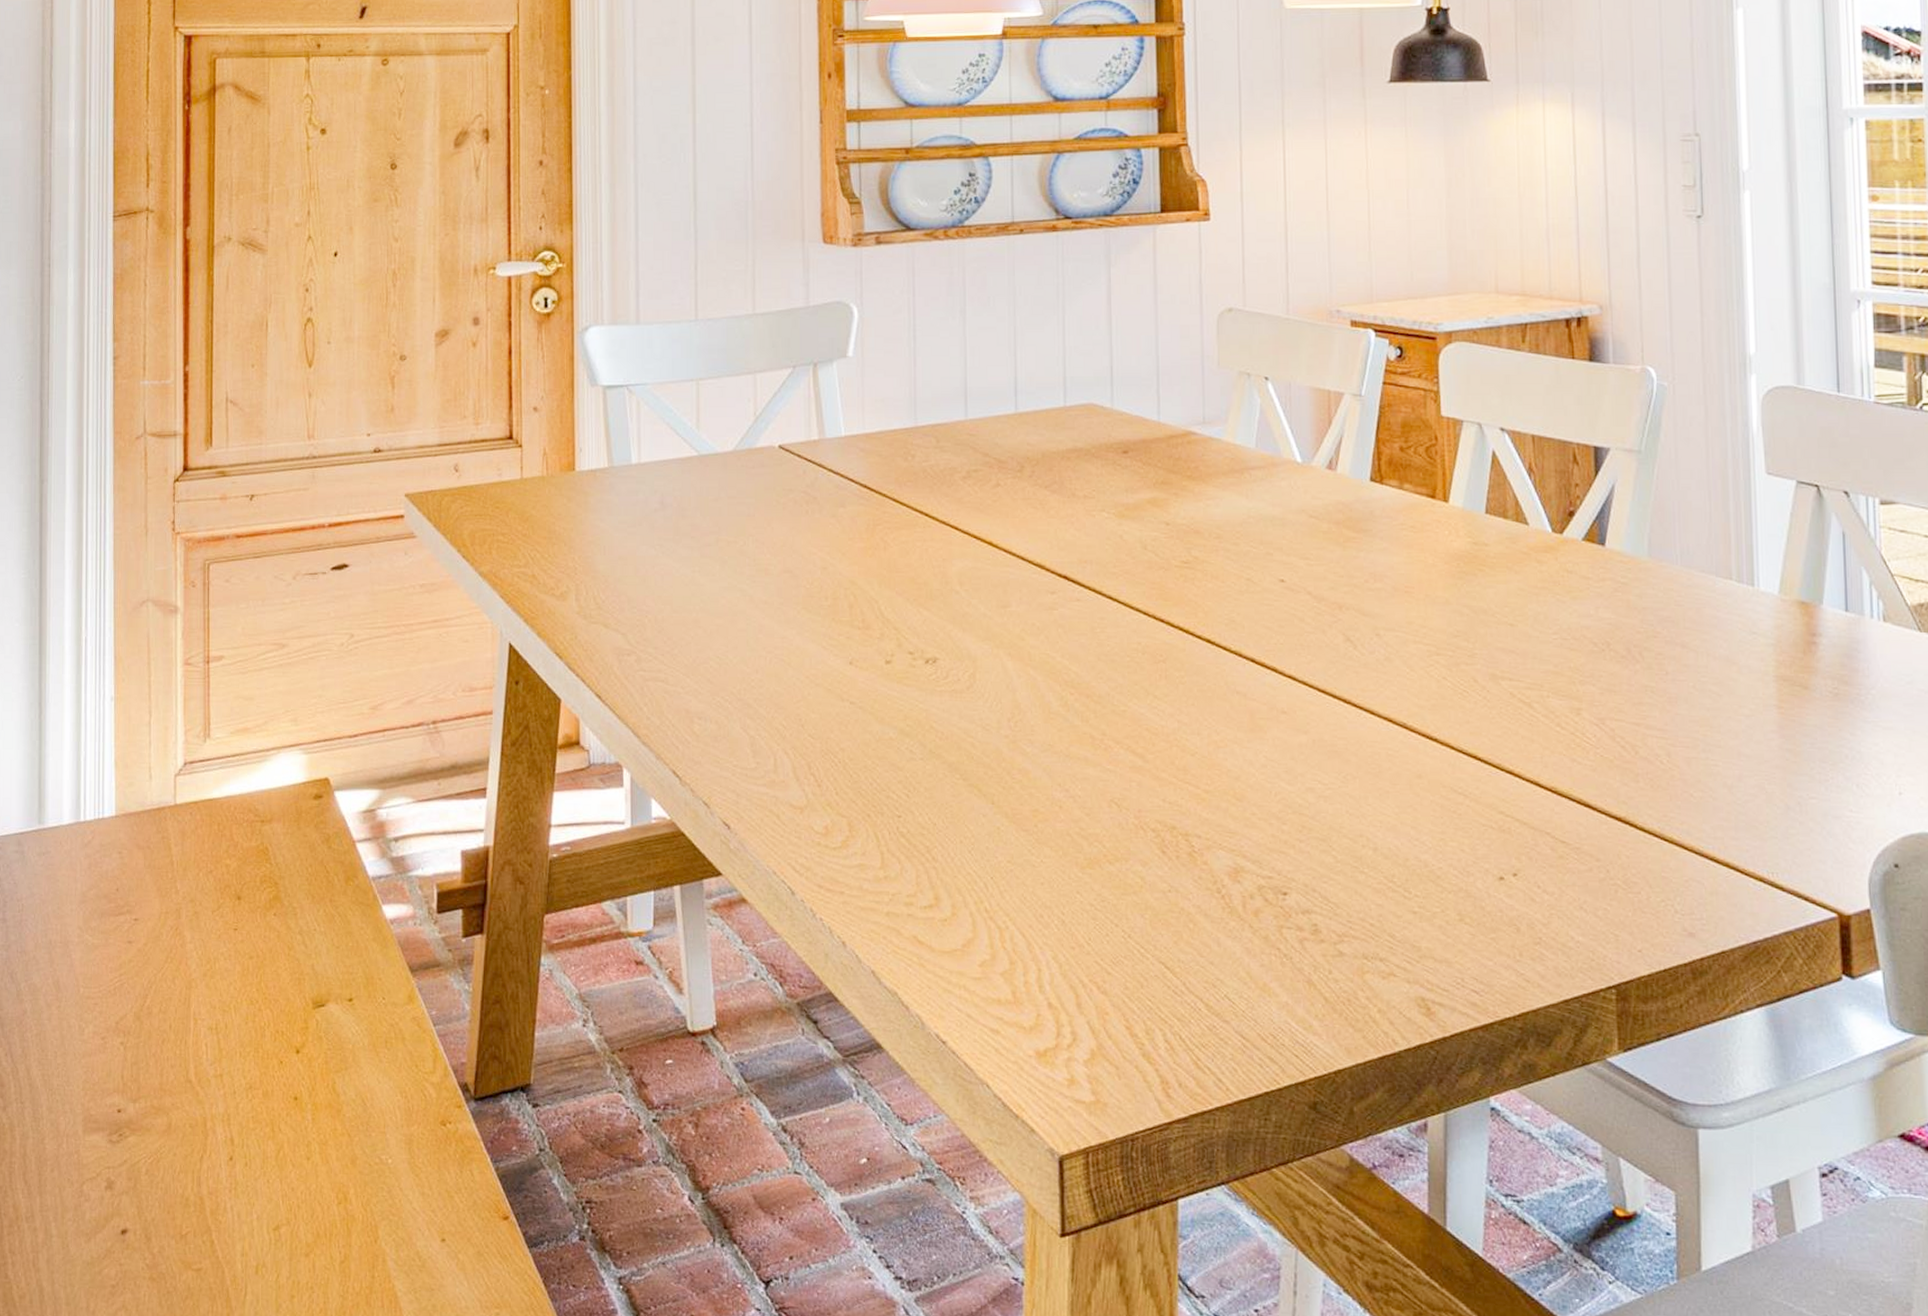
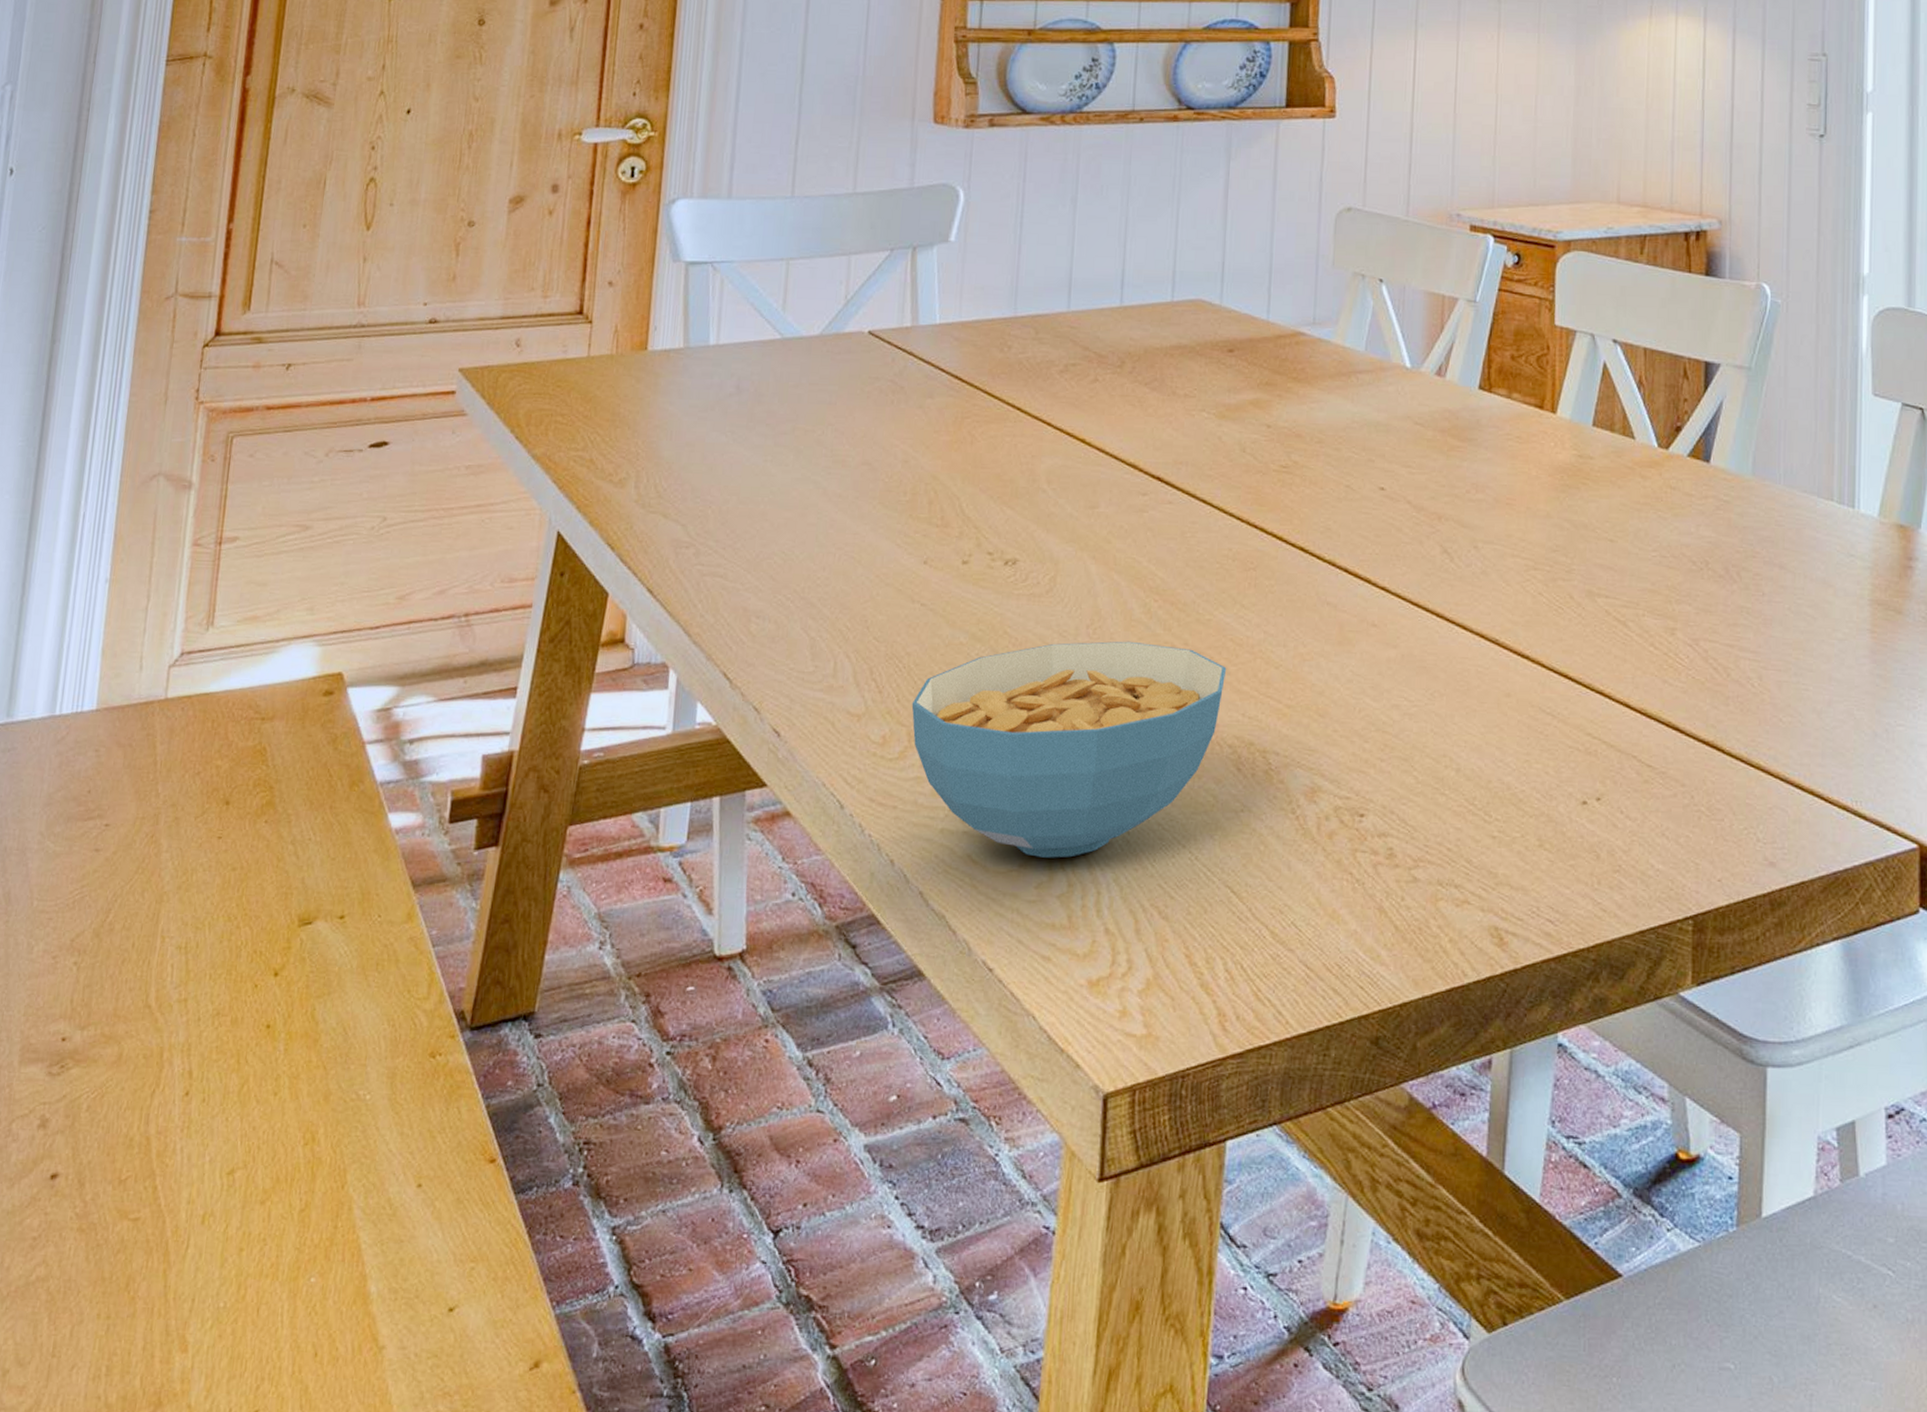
cereal bowl: none [849,733,1145,938] -> present [911,641,1227,858]

